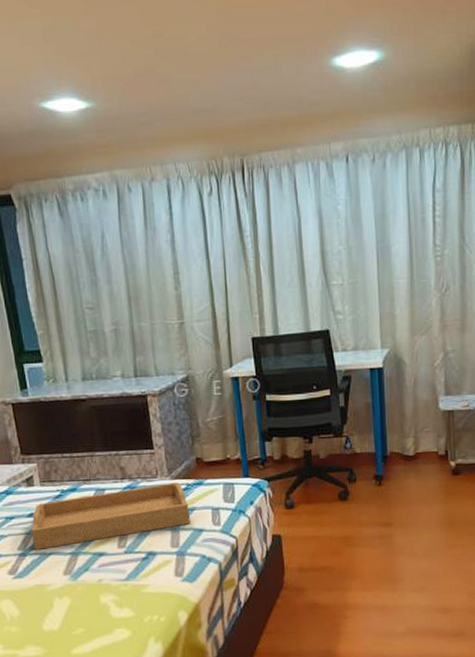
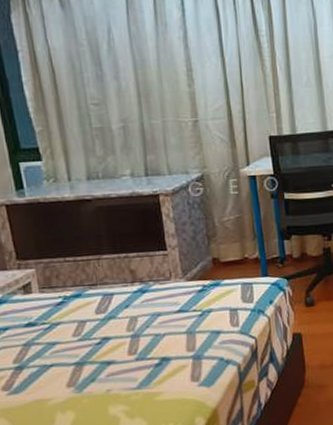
serving tray: present [31,482,190,550] -> none [28,284,207,362]

